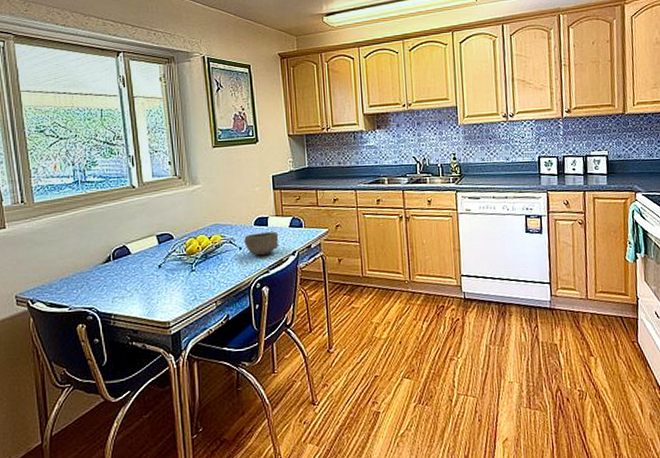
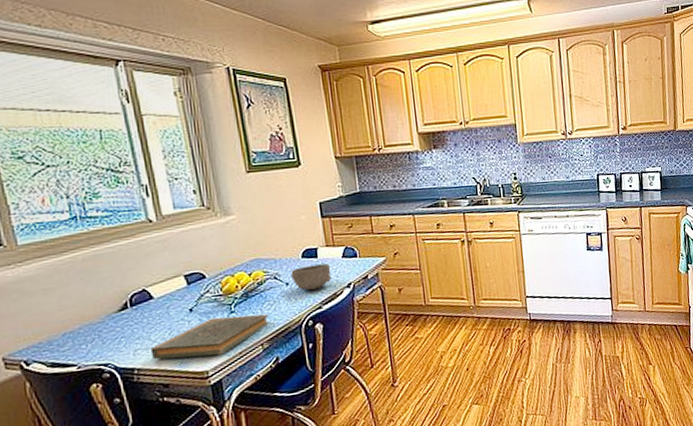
book: none [125,274,224,309] -> present [150,314,270,360]

